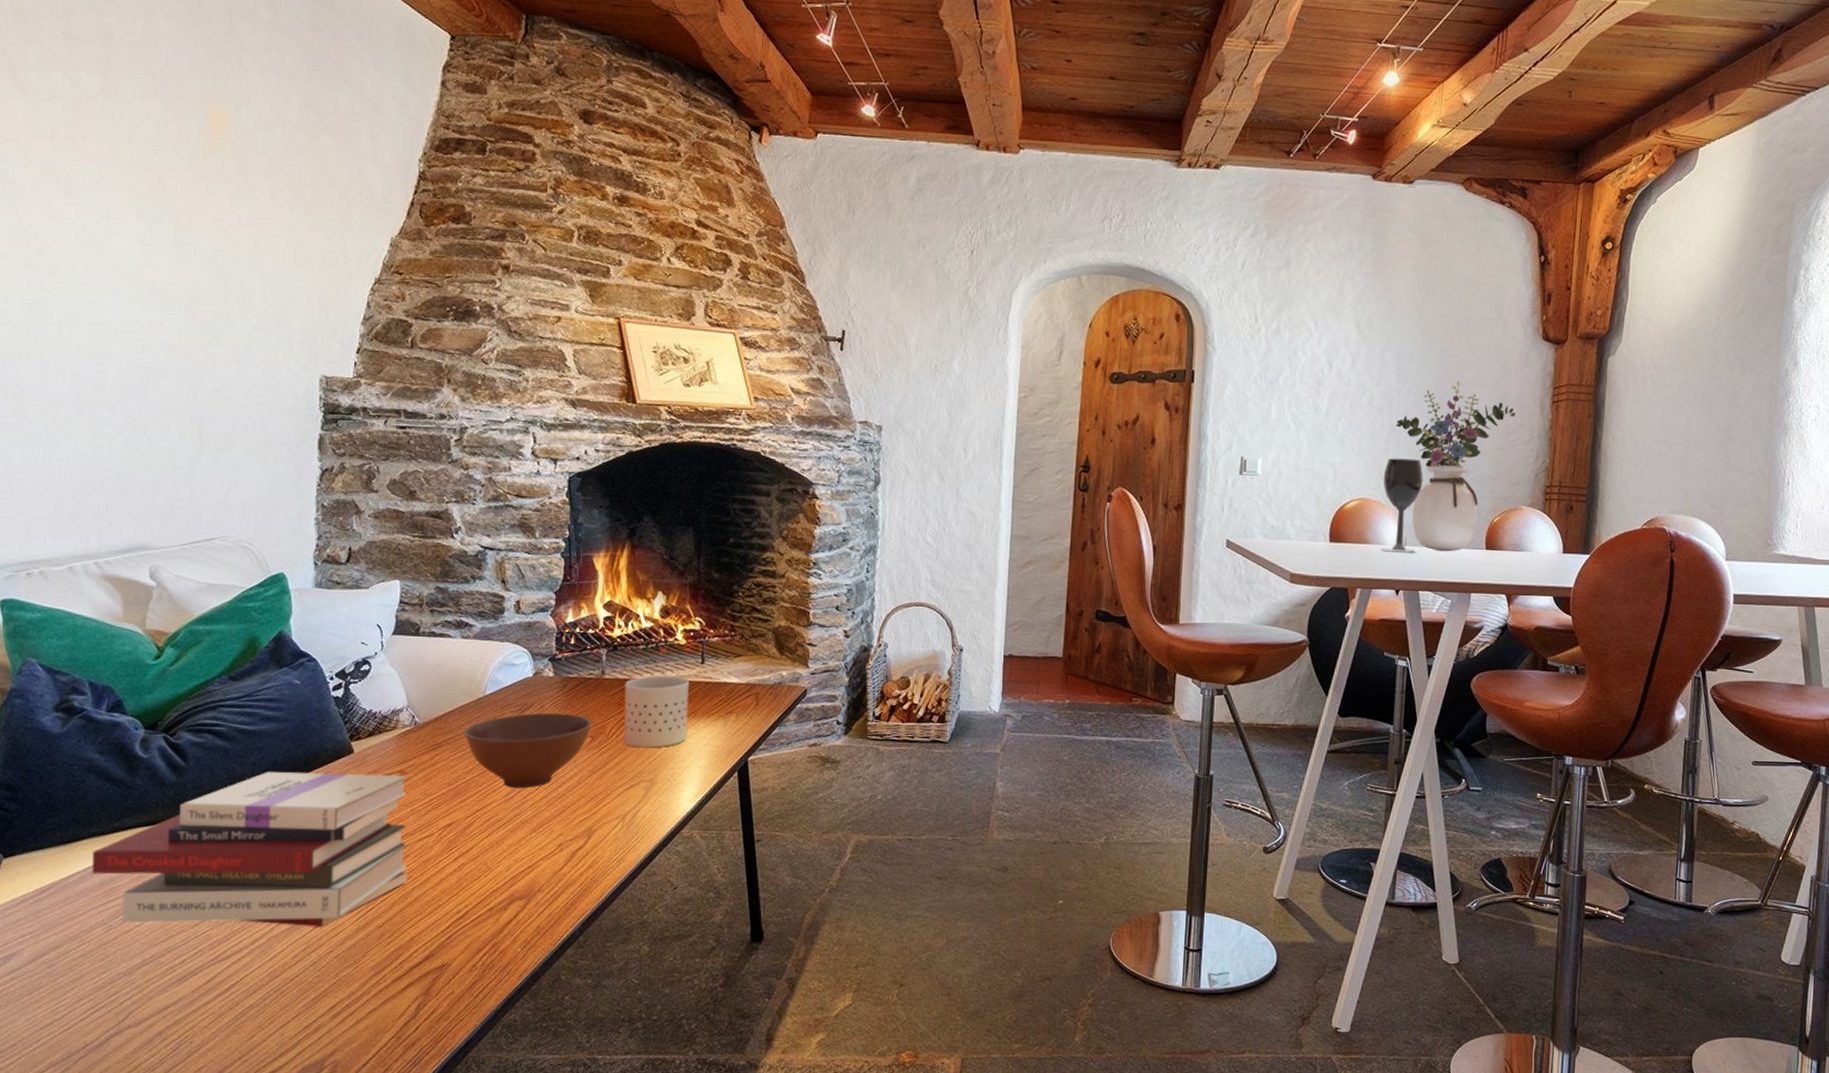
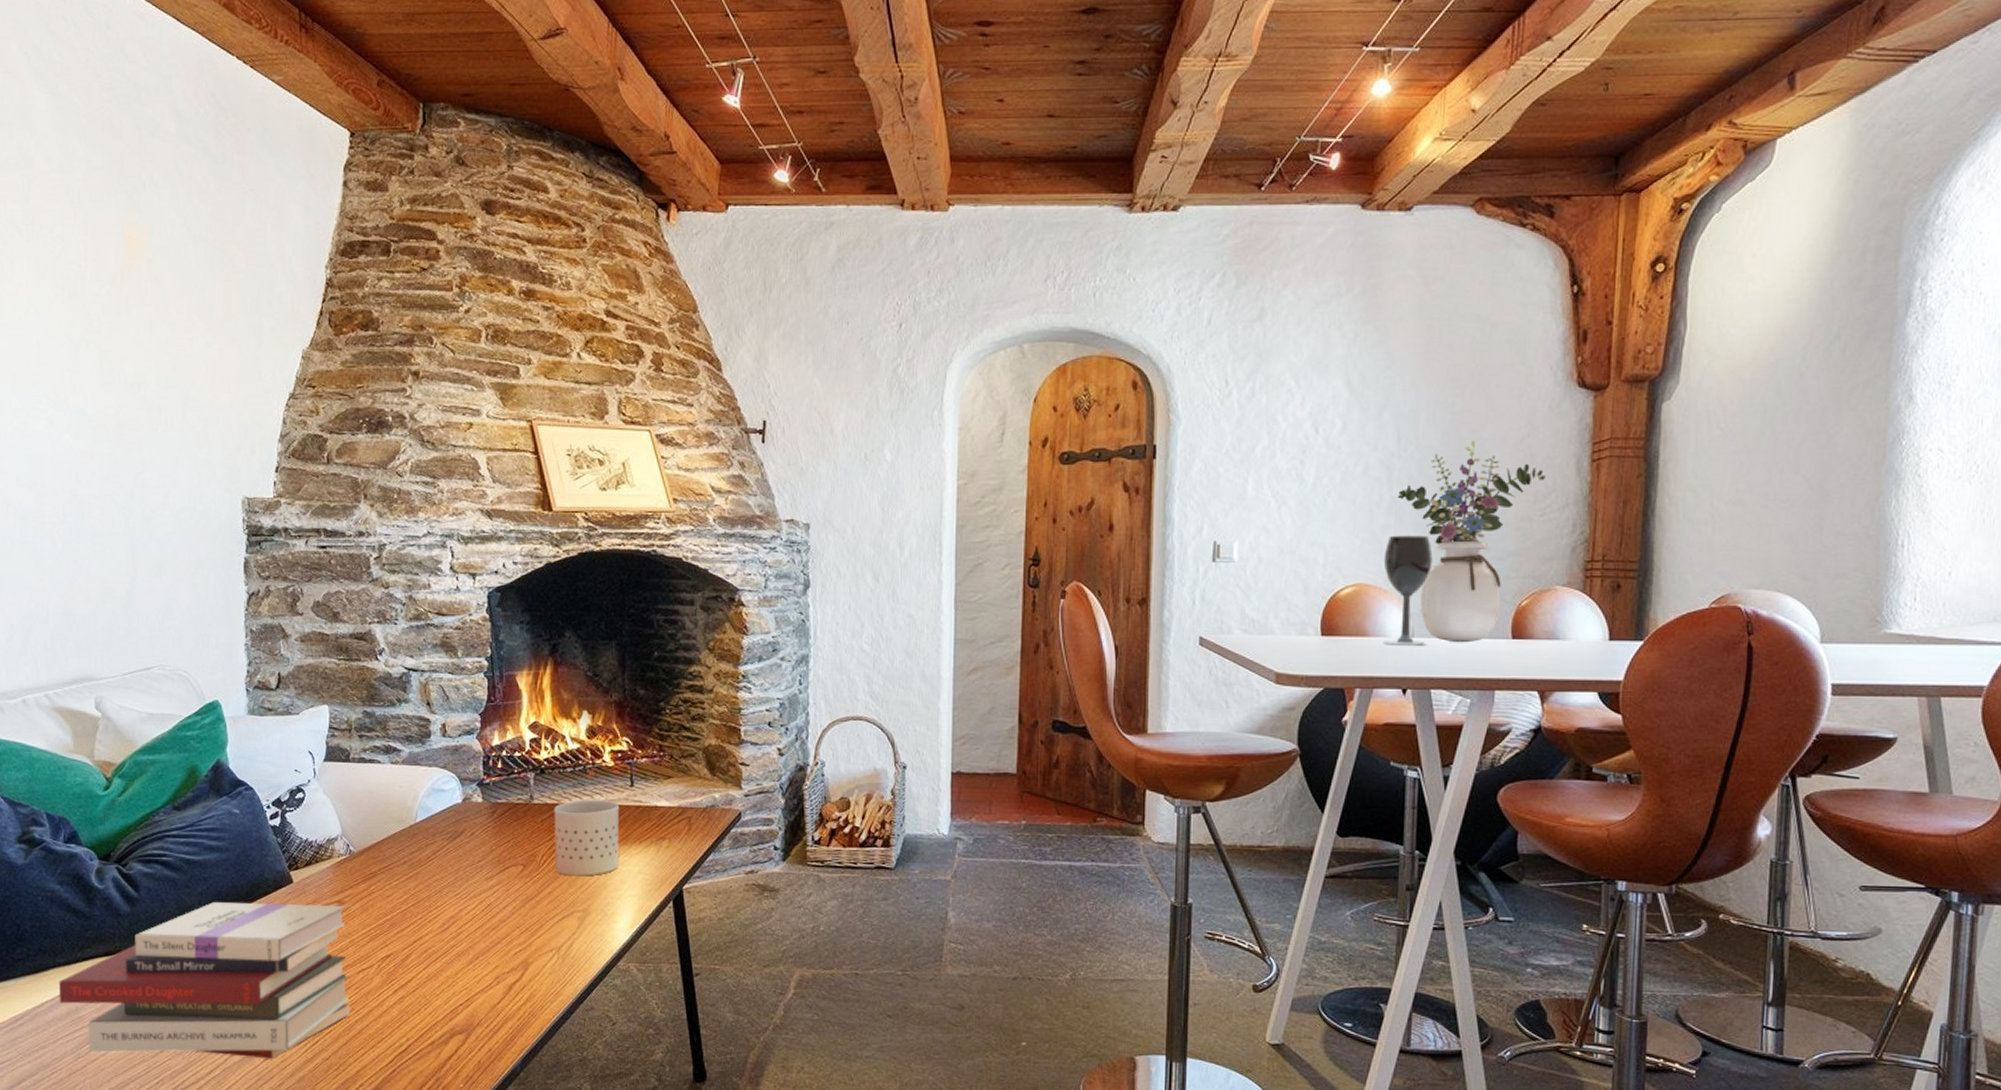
bowl: present [463,712,592,788] -> none [397,840,523,918]

